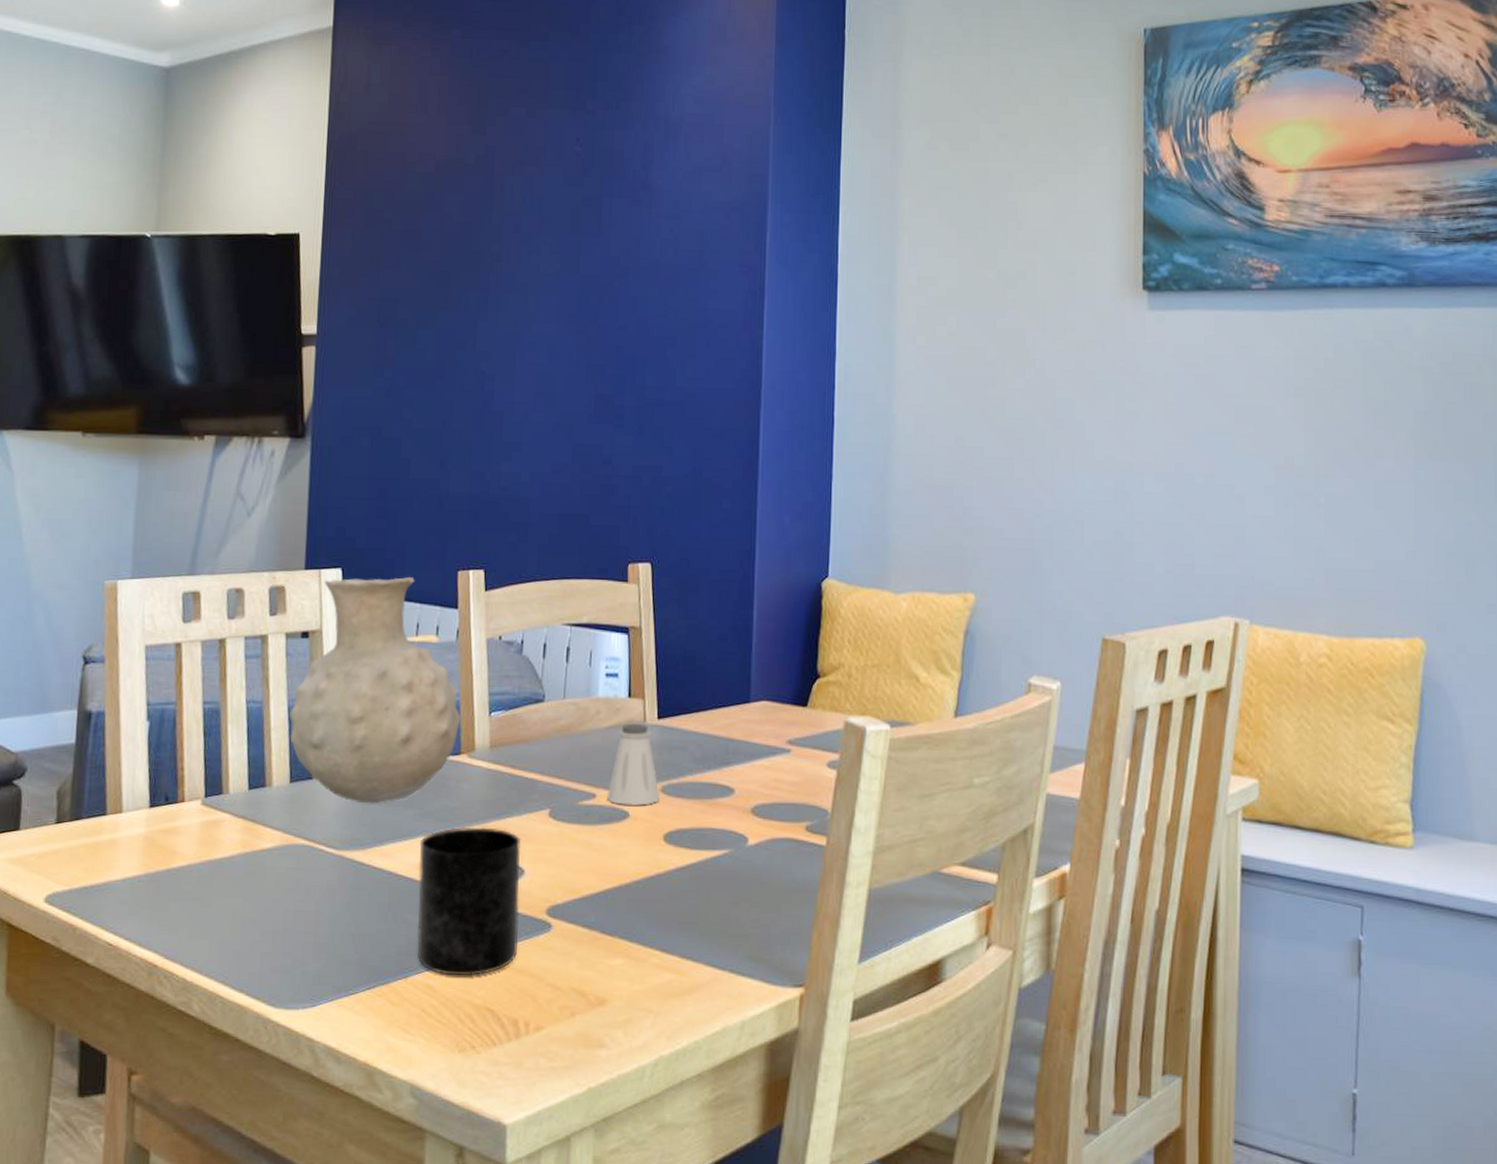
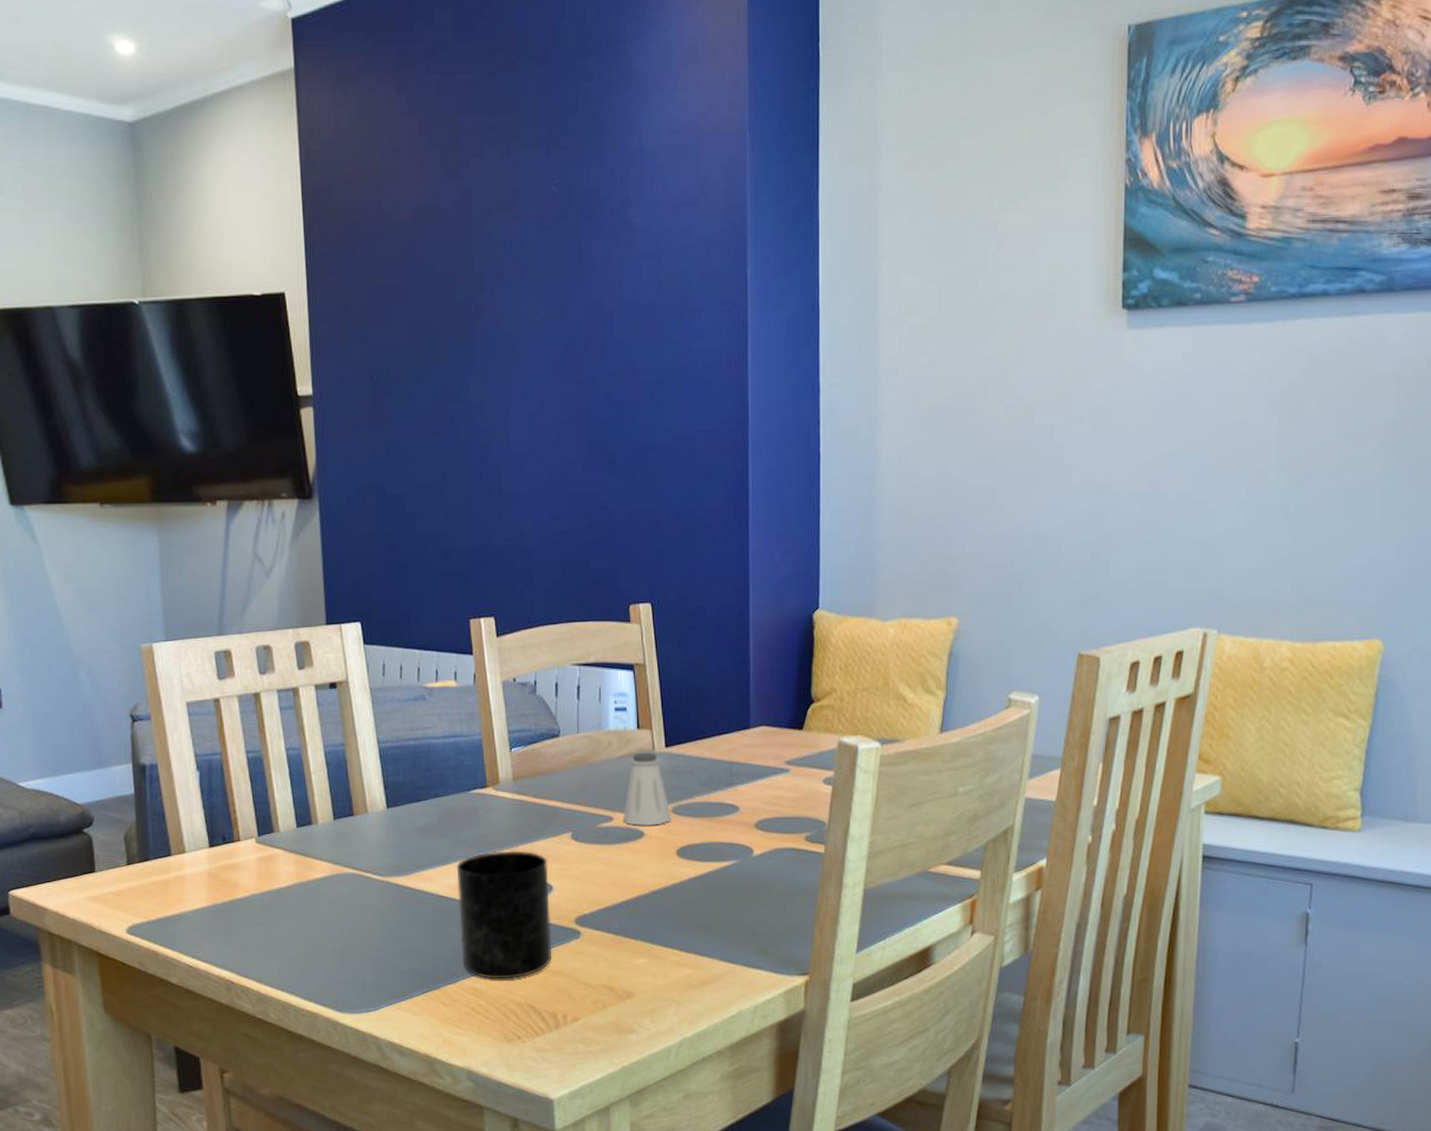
vase: present [290,576,462,804] -> none [327,626,485,835]

